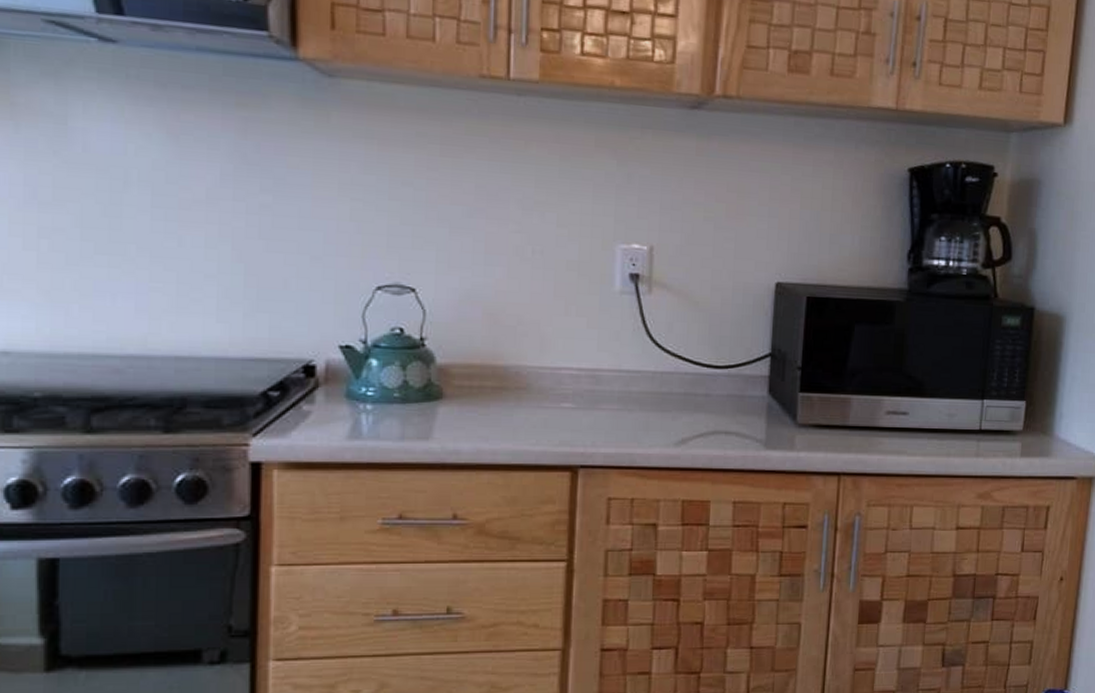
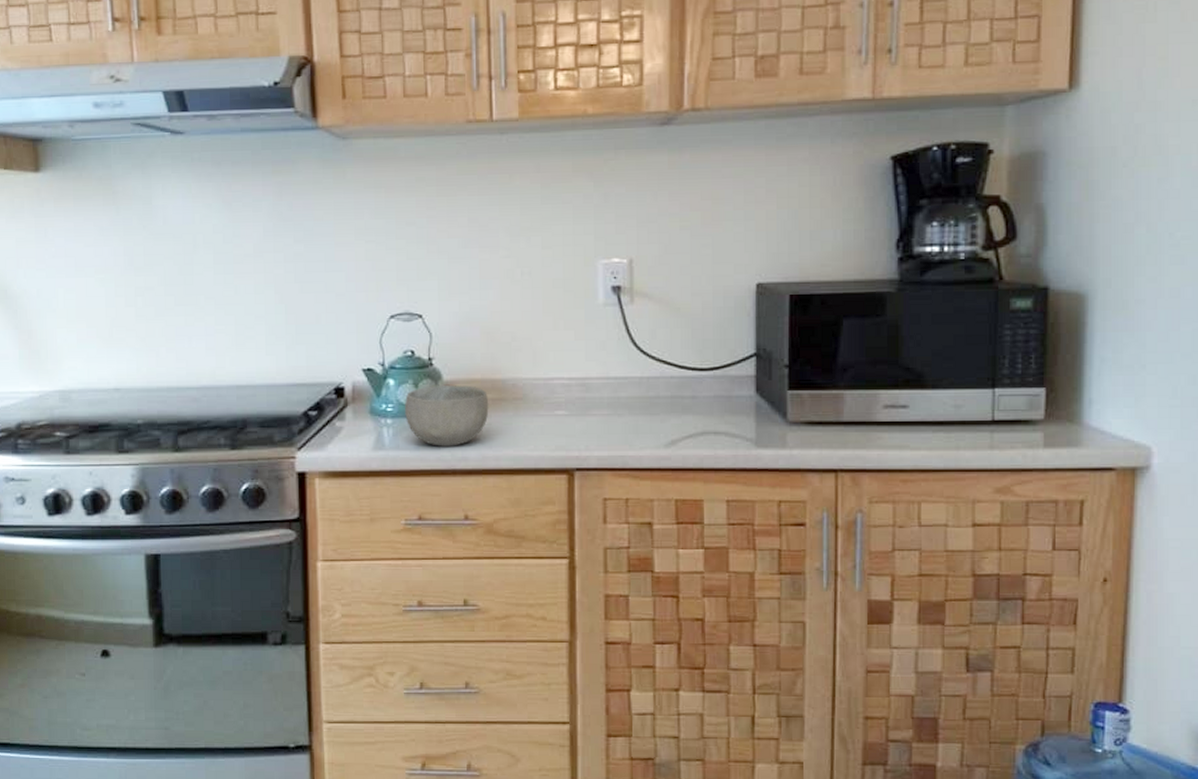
bowl: none [389,369,488,438] -> present [405,385,489,446]

